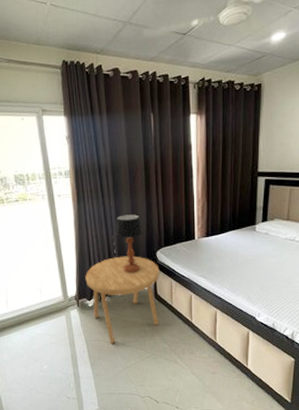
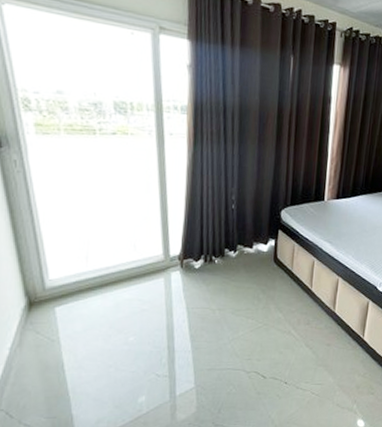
side table: present [85,256,160,343] -> none [194,212,283,312]
table lamp: present [115,214,143,273] -> none [235,165,269,232]

